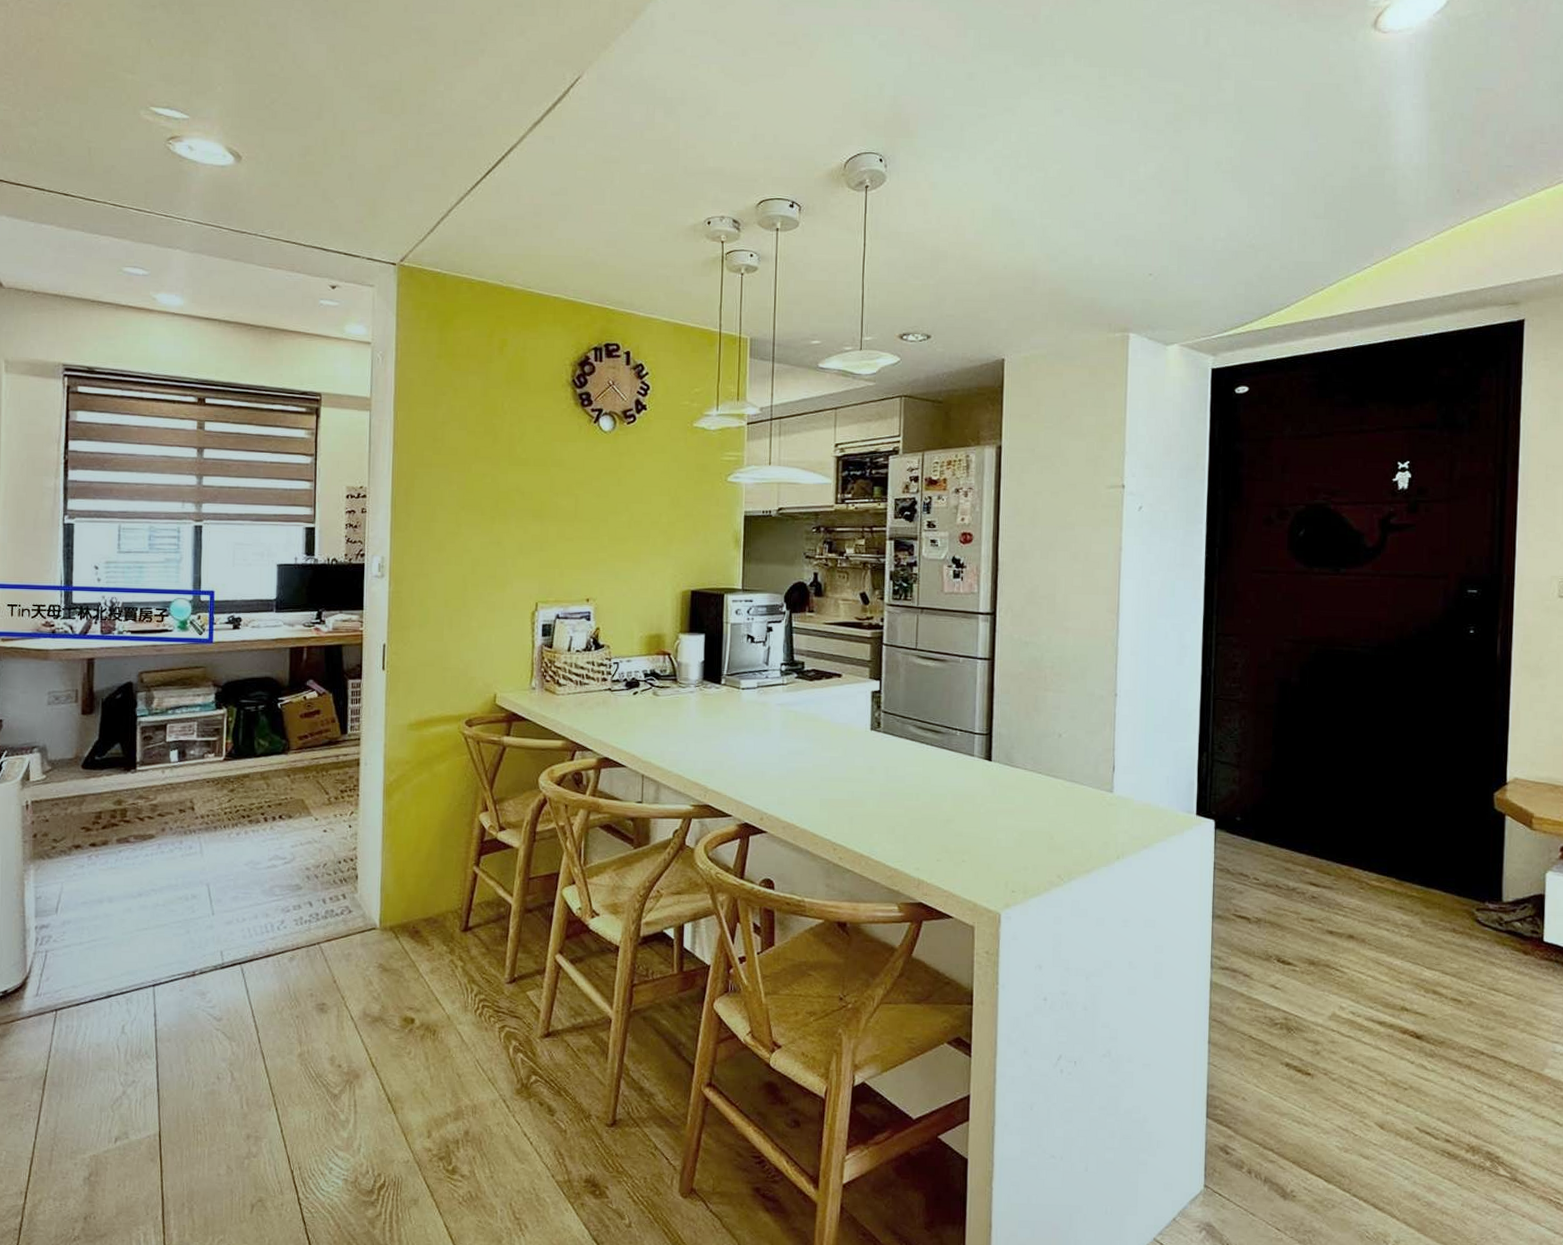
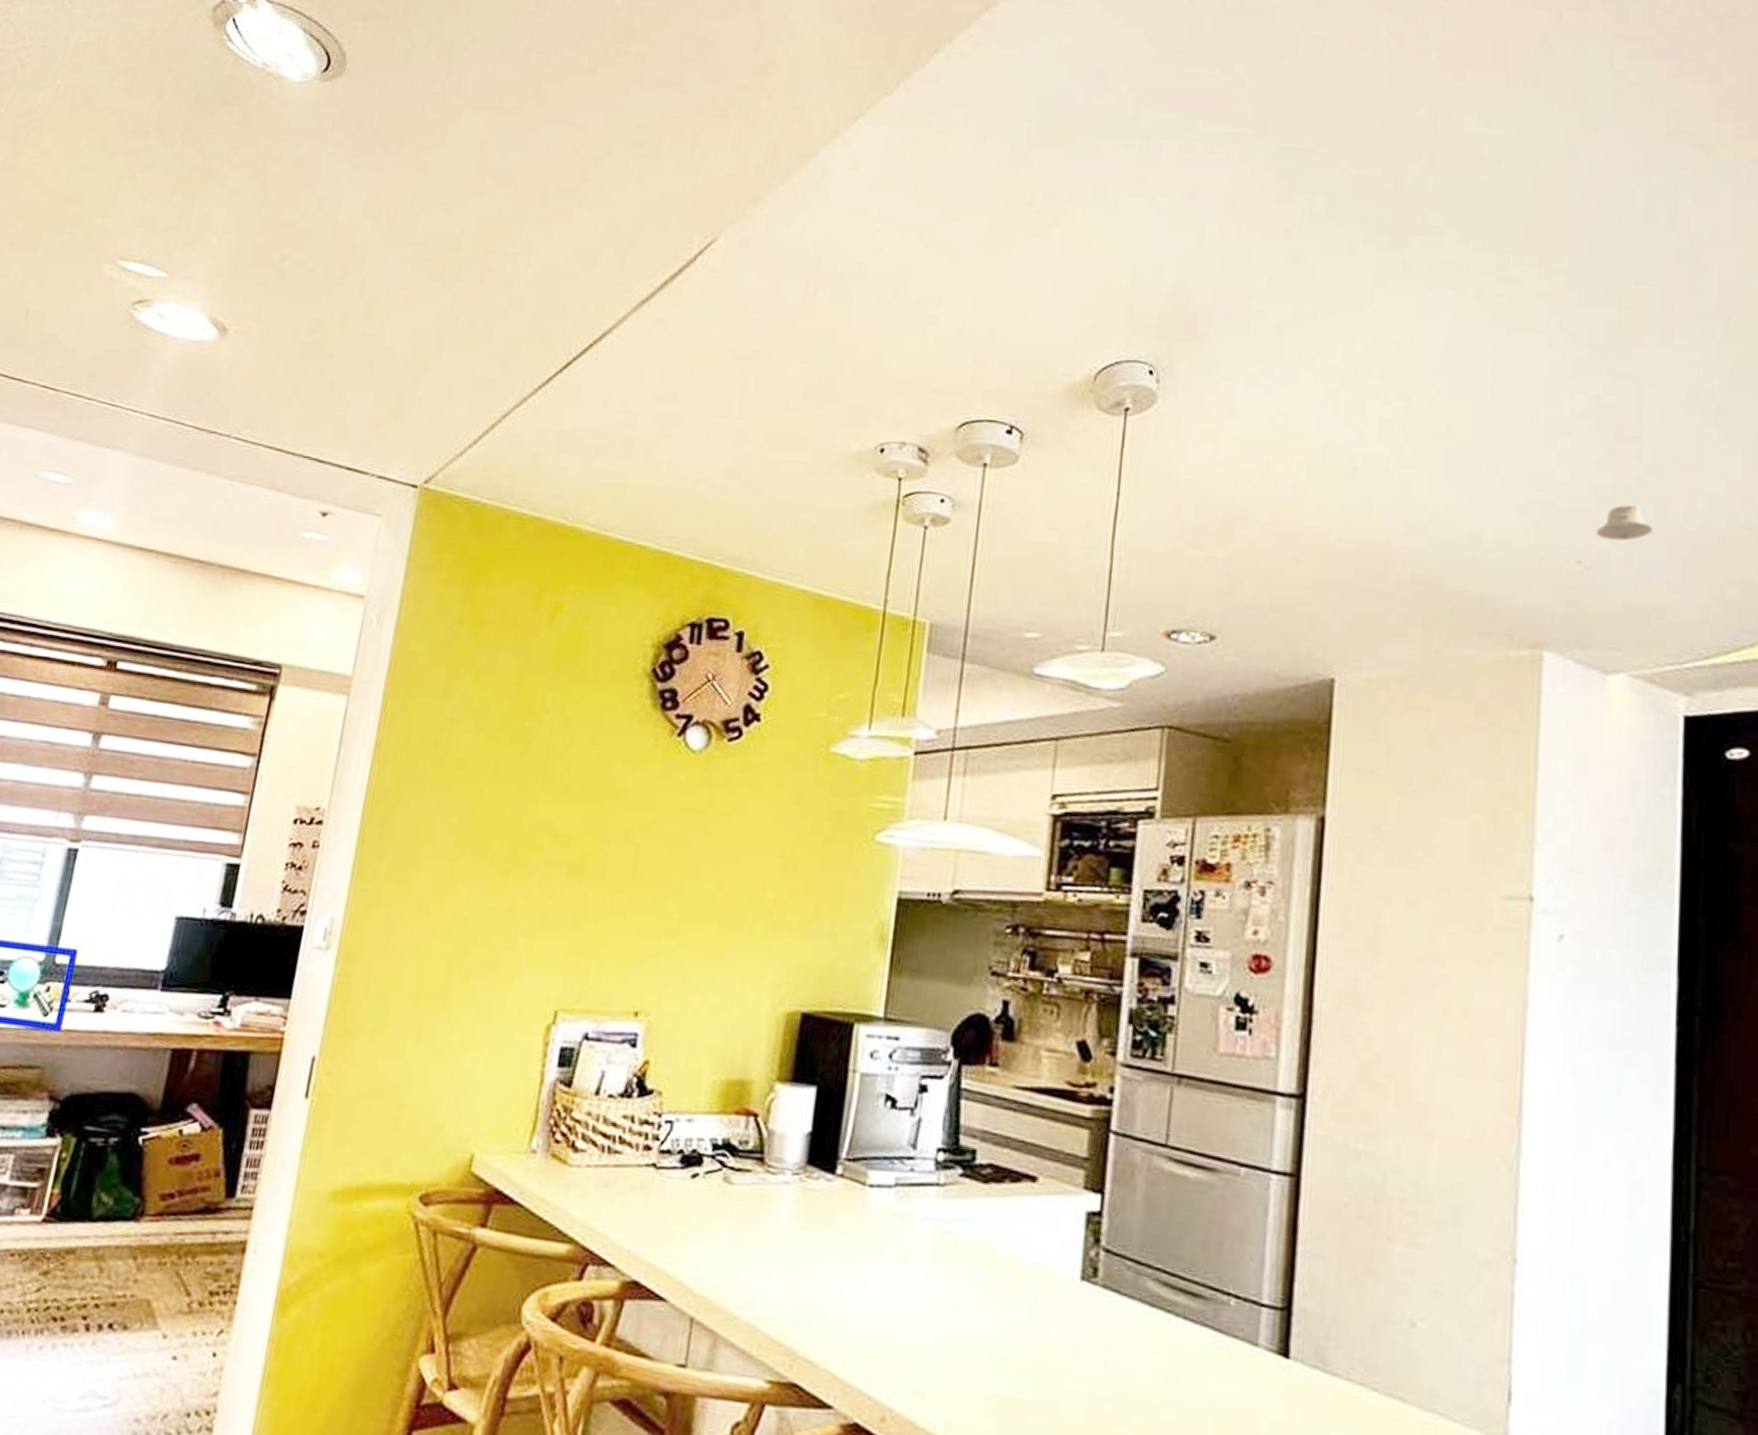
recessed light: none [1161,236,1195,259] -> present [1596,505,1654,541]

